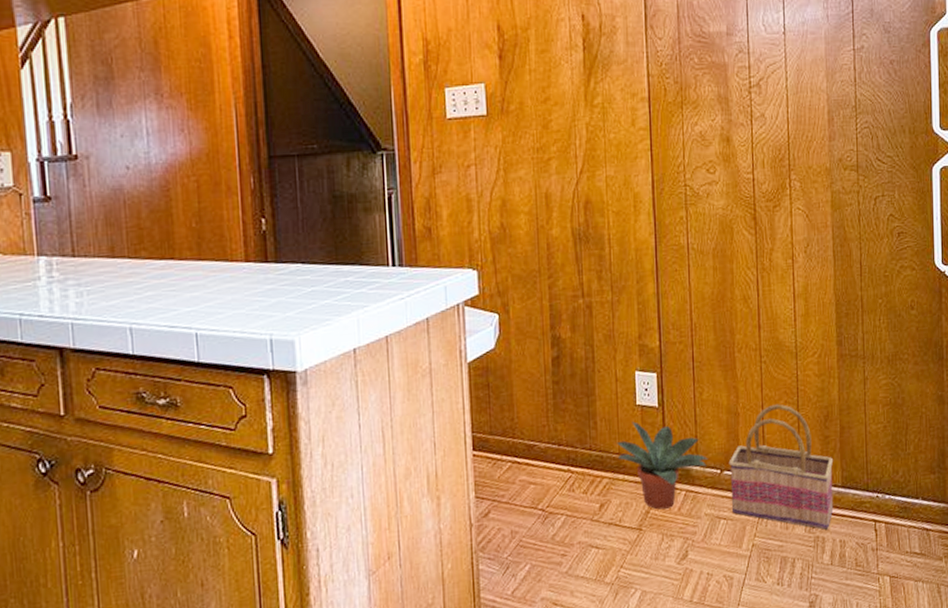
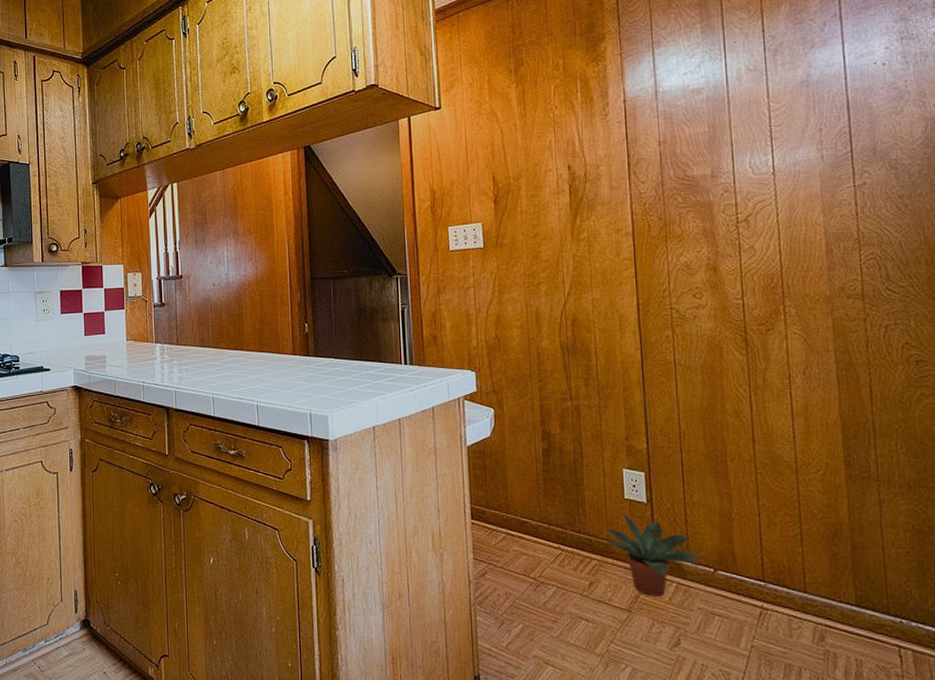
basket: present [728,403,834,530] -> none [722,514,846,645]

